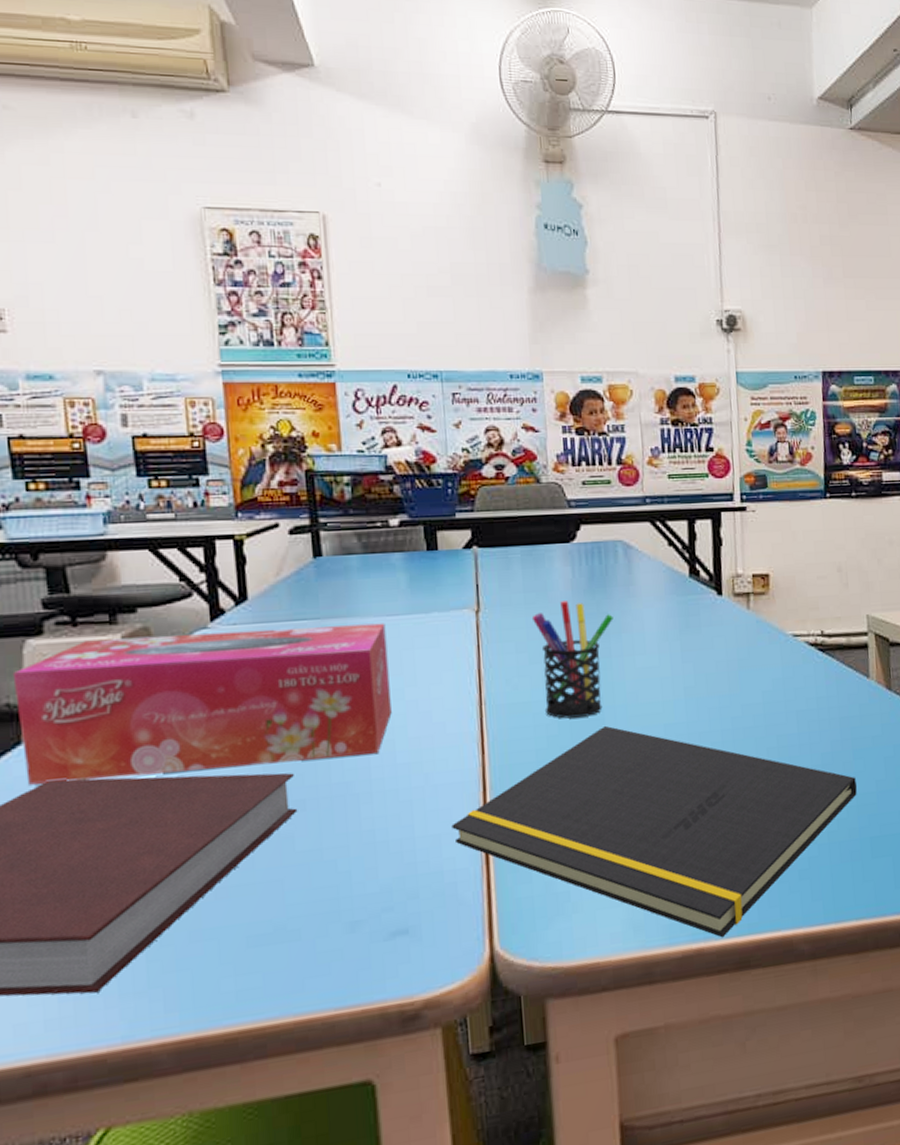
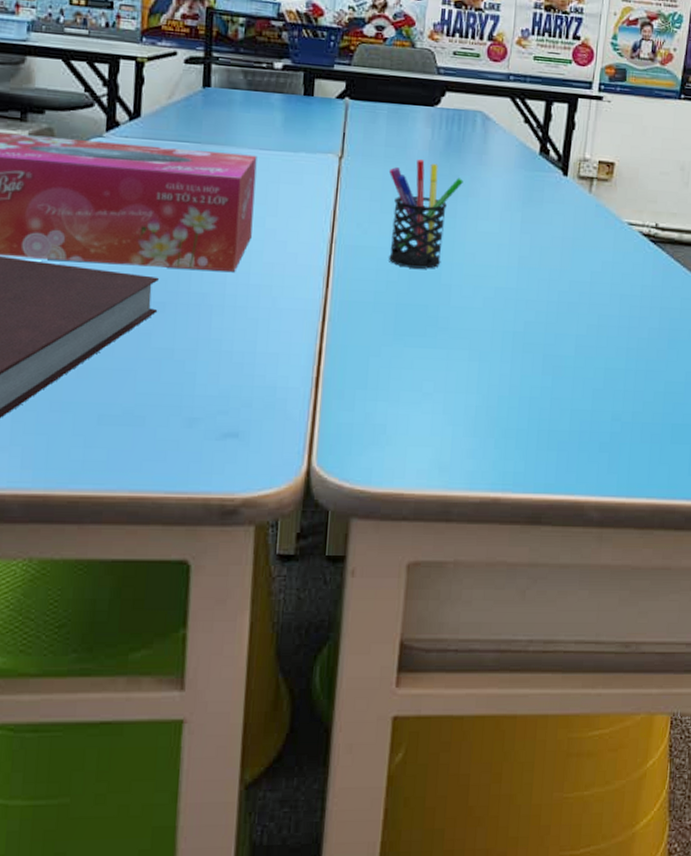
notepad: present [451,725,858,938] -> none [289,279,668,492]

